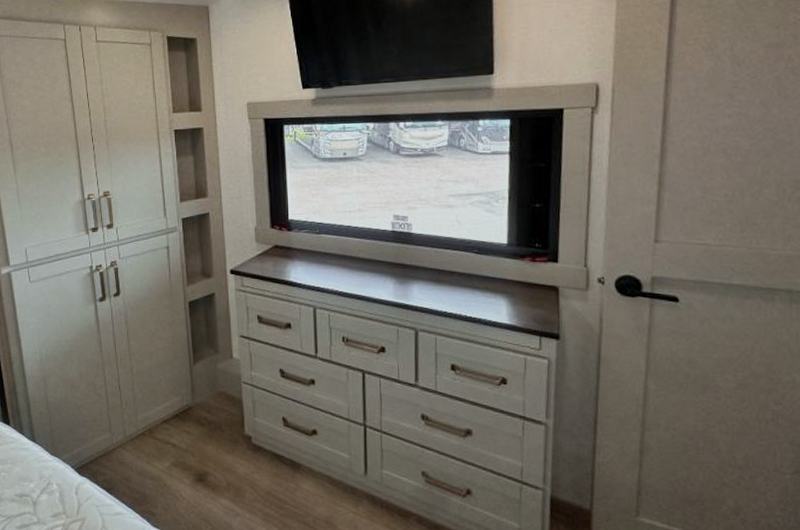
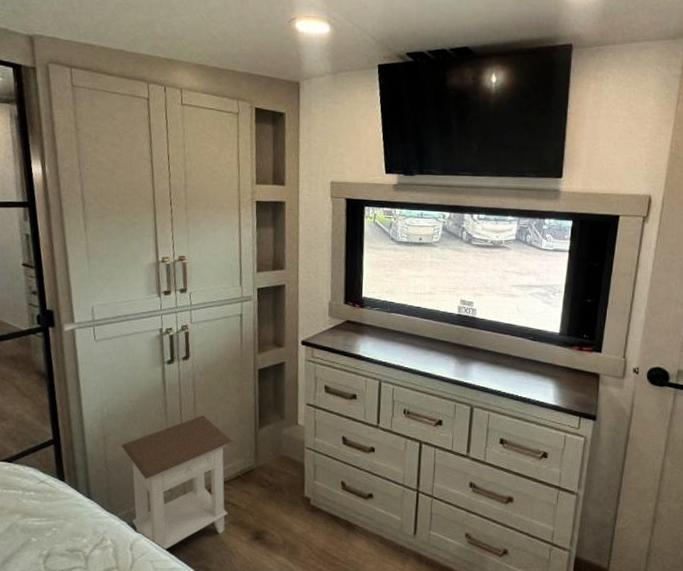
nightstand: none [61,353,169,495] -> present [121,415,233,551]

